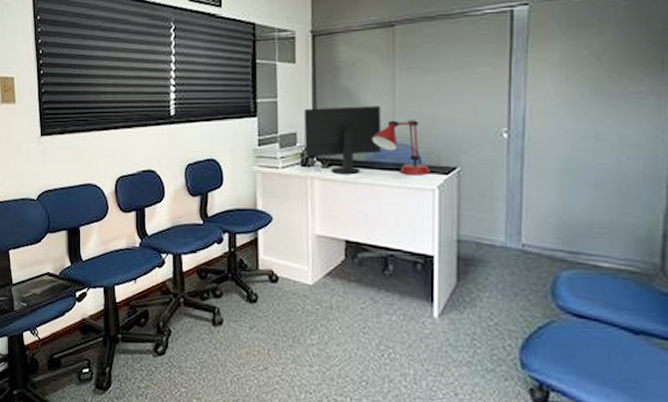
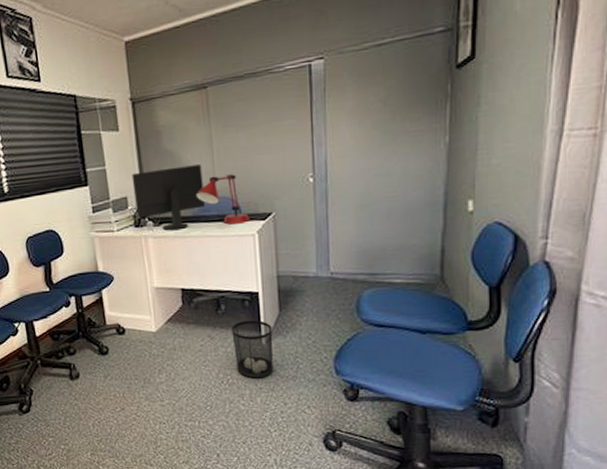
waste bin: none [398,286,447,359] -> present [231,320,273,379]

